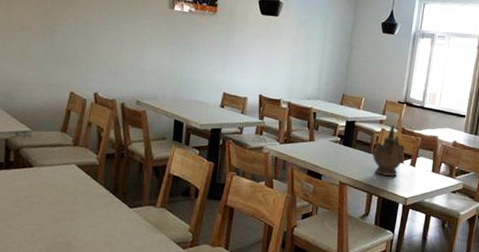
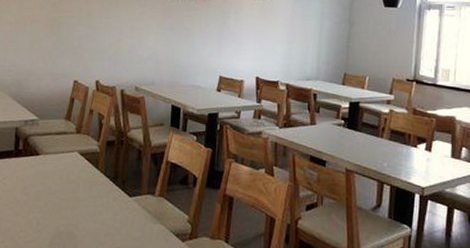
ceremonial vessel: present [373,126,405,176] -> none [382,106,418,162]

